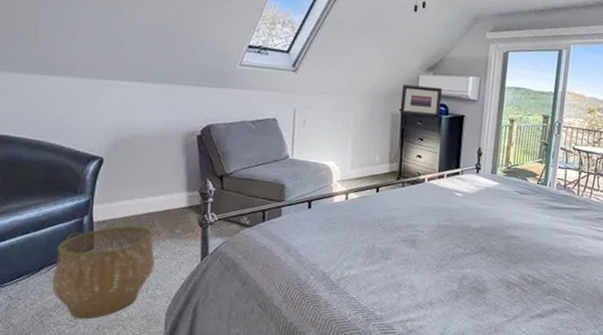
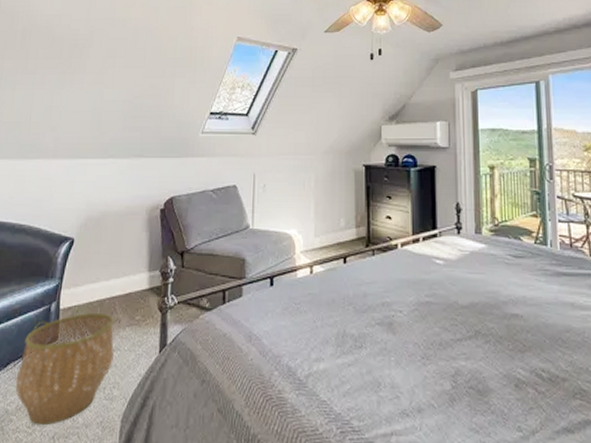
picture frame: present [399,84,442,118] -> none [363,137,407,172]

